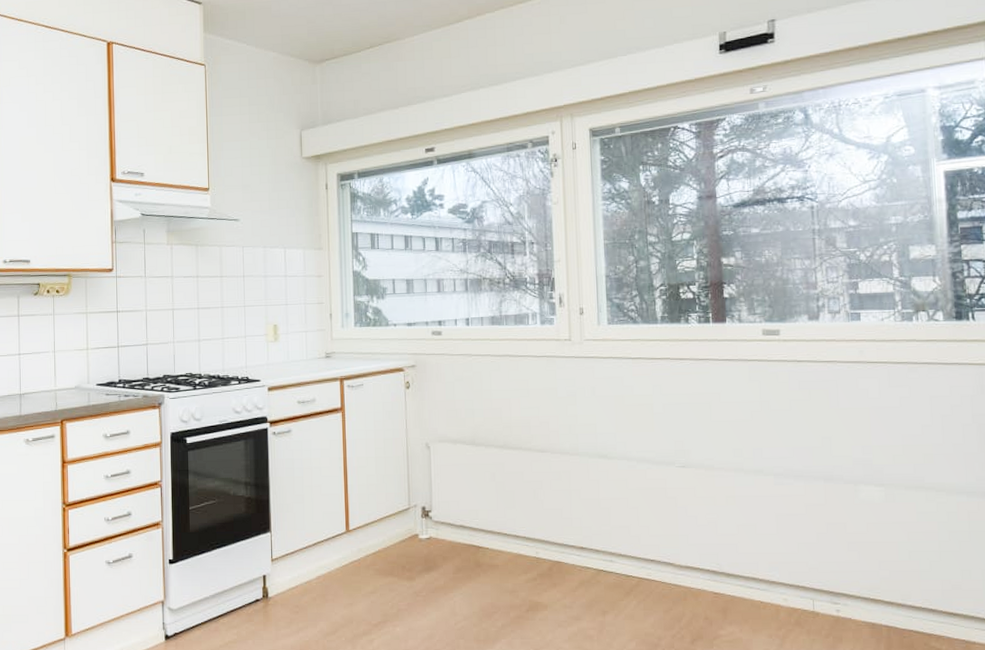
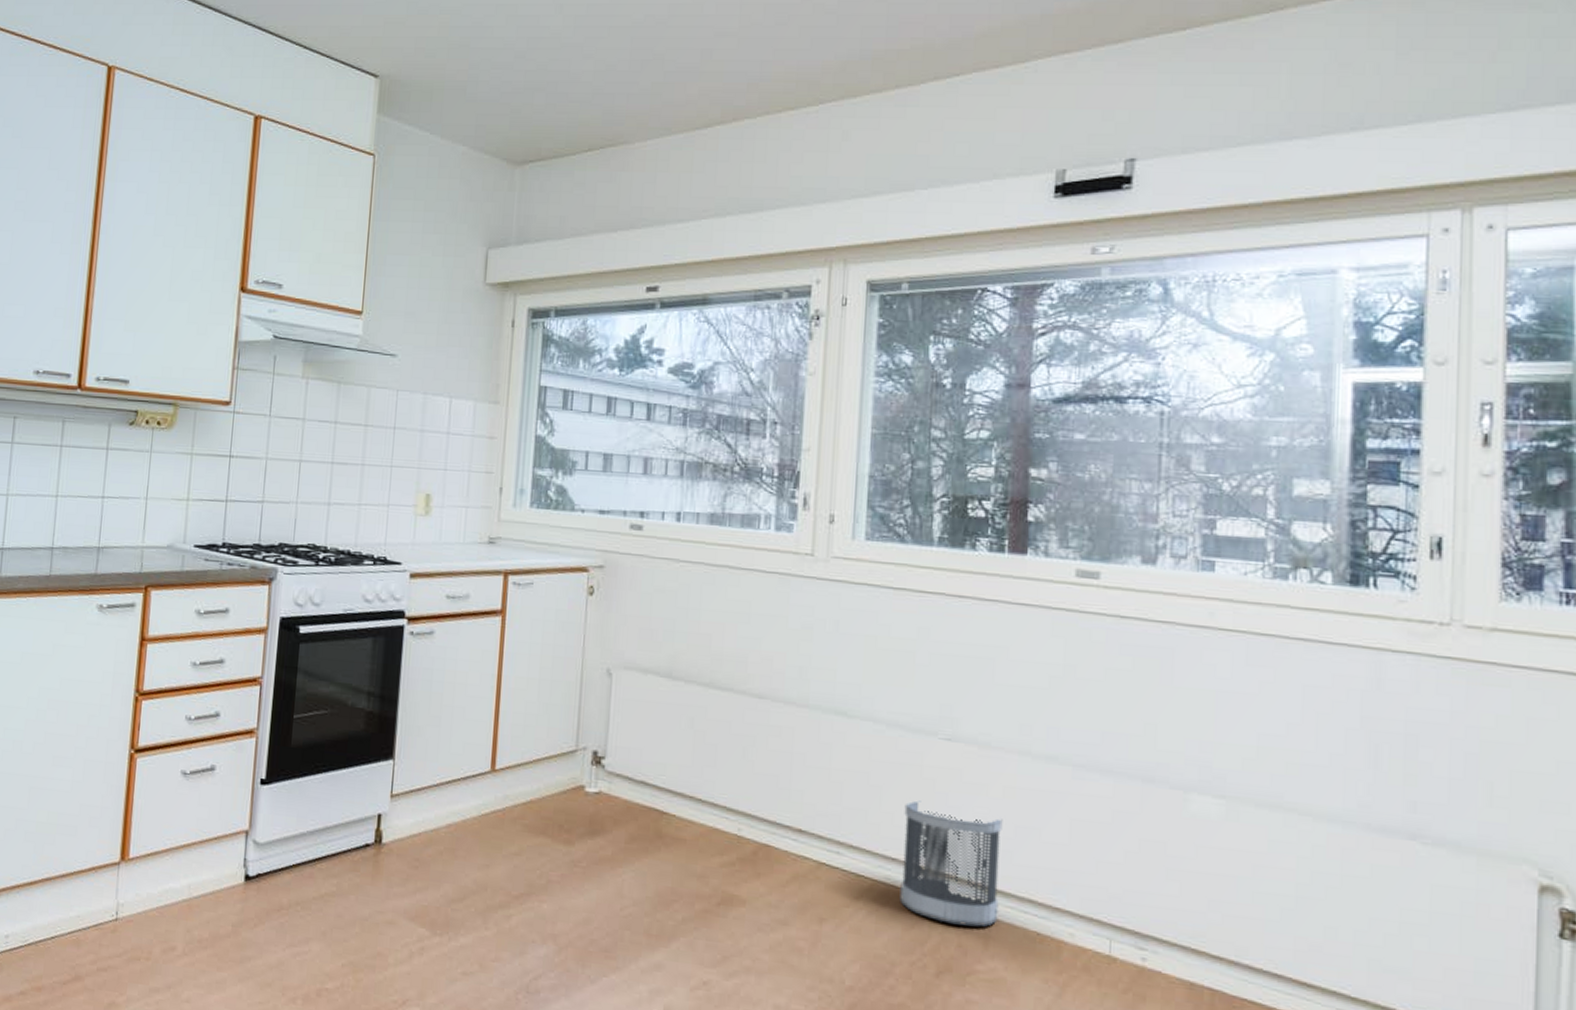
wastebasket: none [656,515,732,603] -> present [899,800,1003,927]

